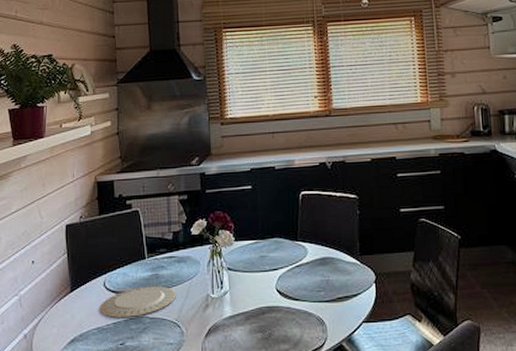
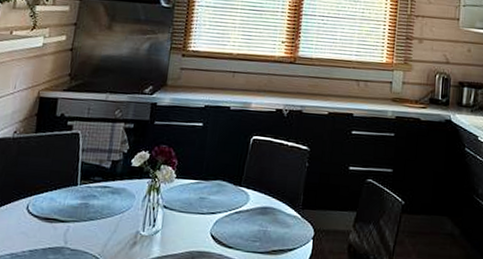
plate: present [99,286,176,318] -> none [17,214,104,246]

